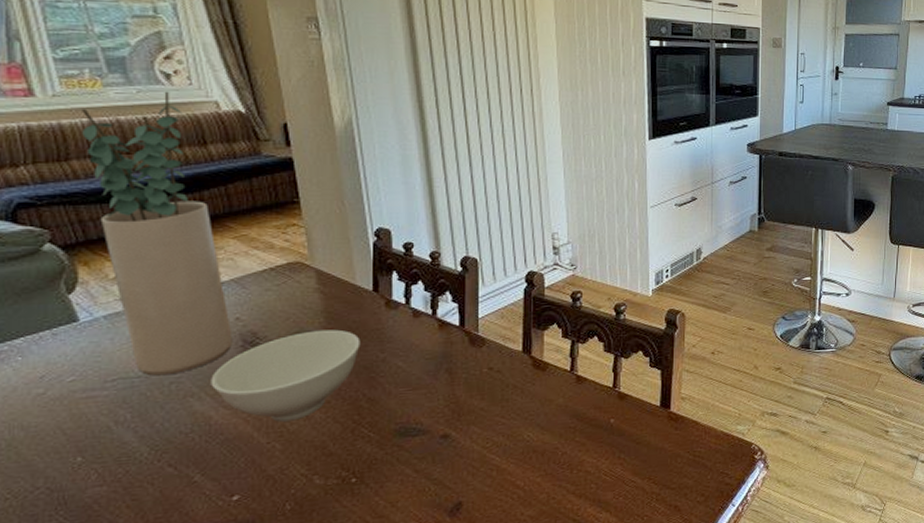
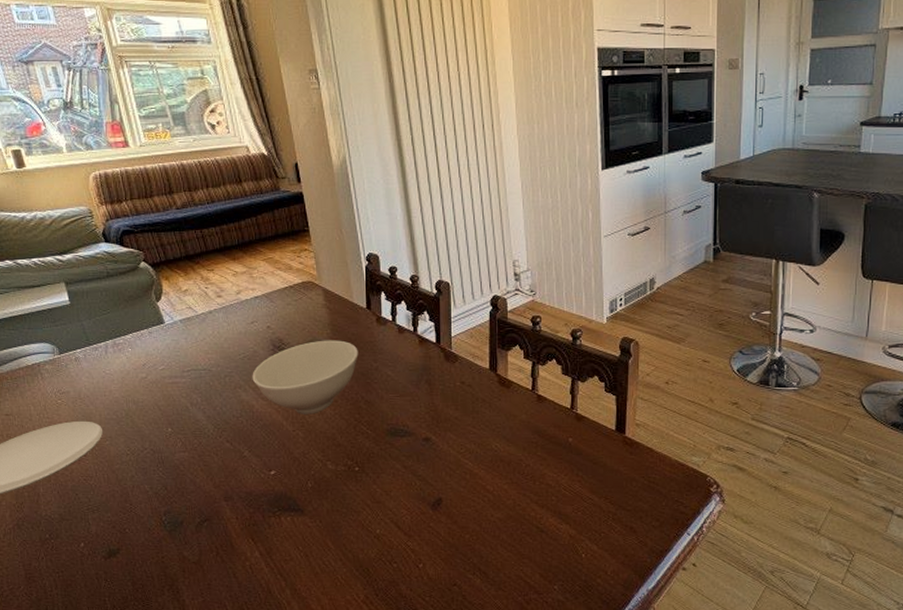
vase: present [80,91,233,376] -> none [158,139,266,370]

